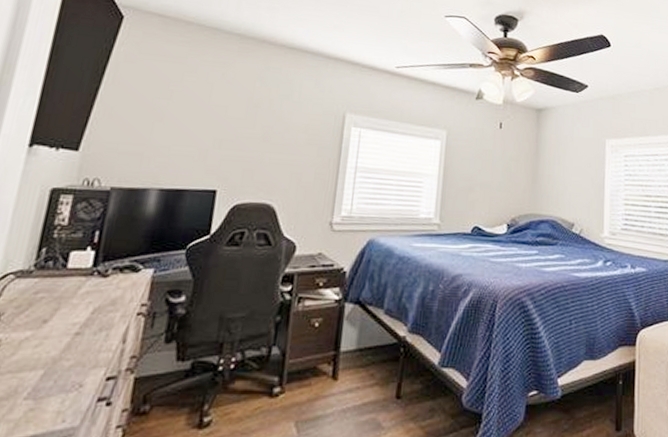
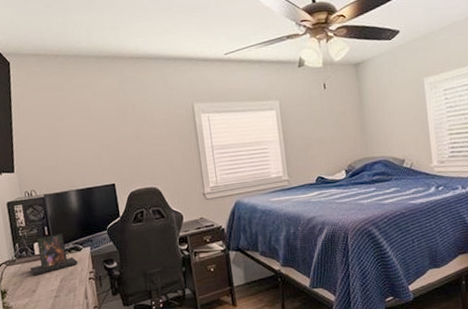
photo frame: none [50,243,129,299] -> present [30,233,78,276]

